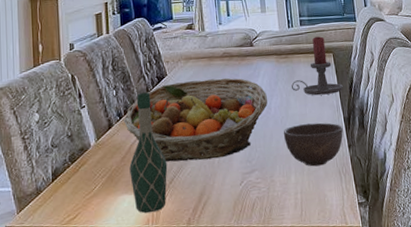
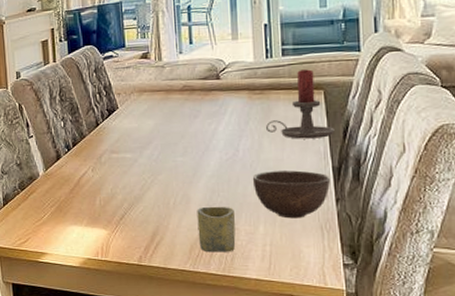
fruit basket: present [123,77,268,162] -> none [71,113,236,200]
wine bottle: present [129,92,168,214] -> none [78,125,118,246]
cup: none [238,160,273,207] -> present [197,206,236,253]

